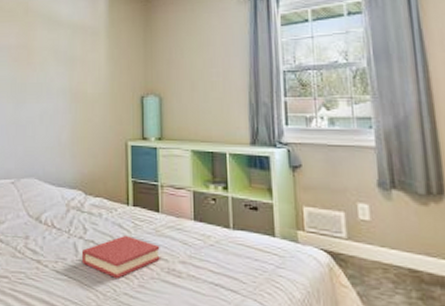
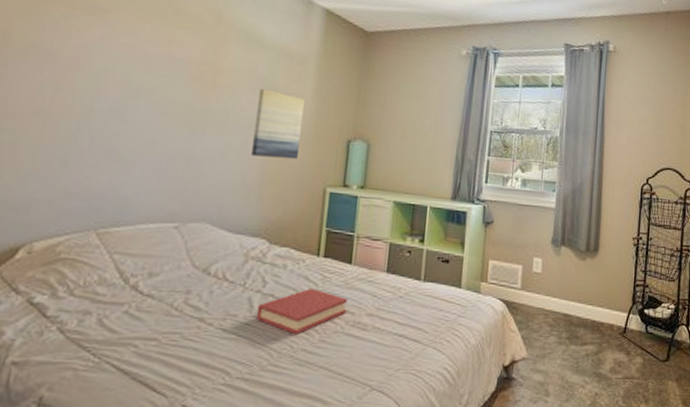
wall art: none [63,61,101,119] -> present [251,89,306,160]

